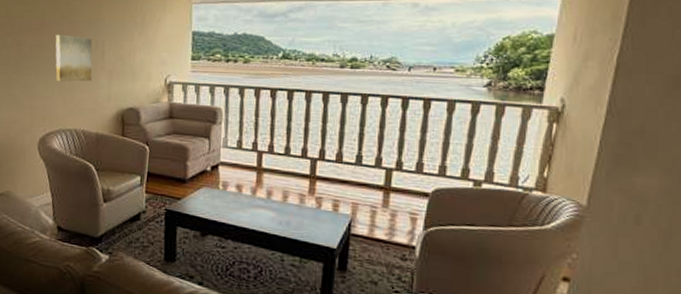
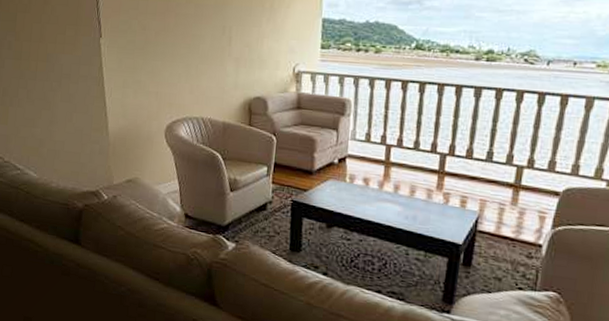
wall art: present [55,35,92,82] -> none [181,19,219,69]

